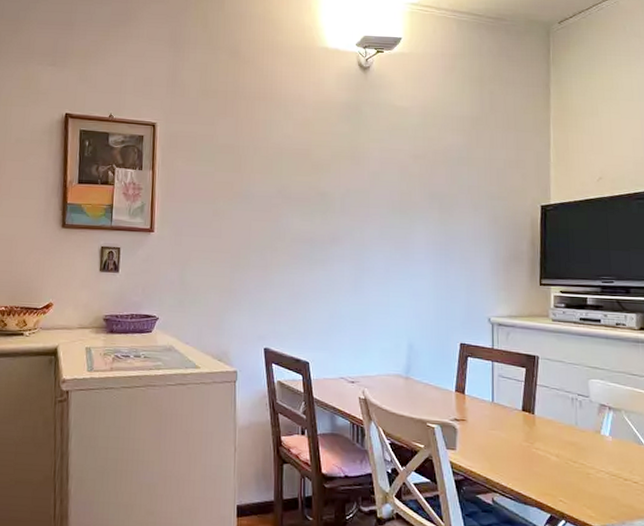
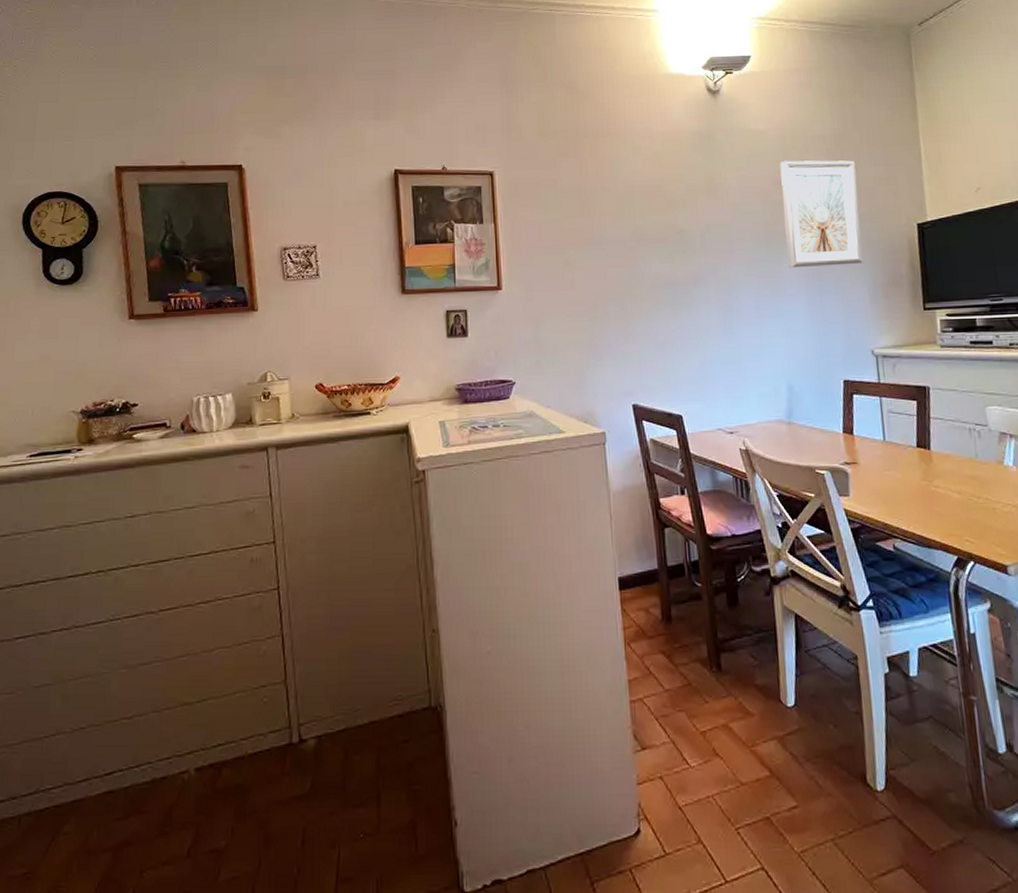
picture frame: none [419,136,489,238] -> present [779,160,863,269]

